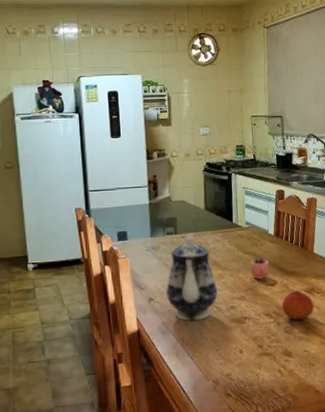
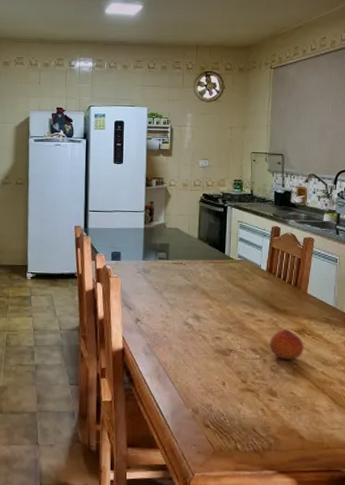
teapot: present [165,233,217,321] -> none [153,260,204,347]
cocoa: present [250,247,270,280] -> none [239,282,260,314]

